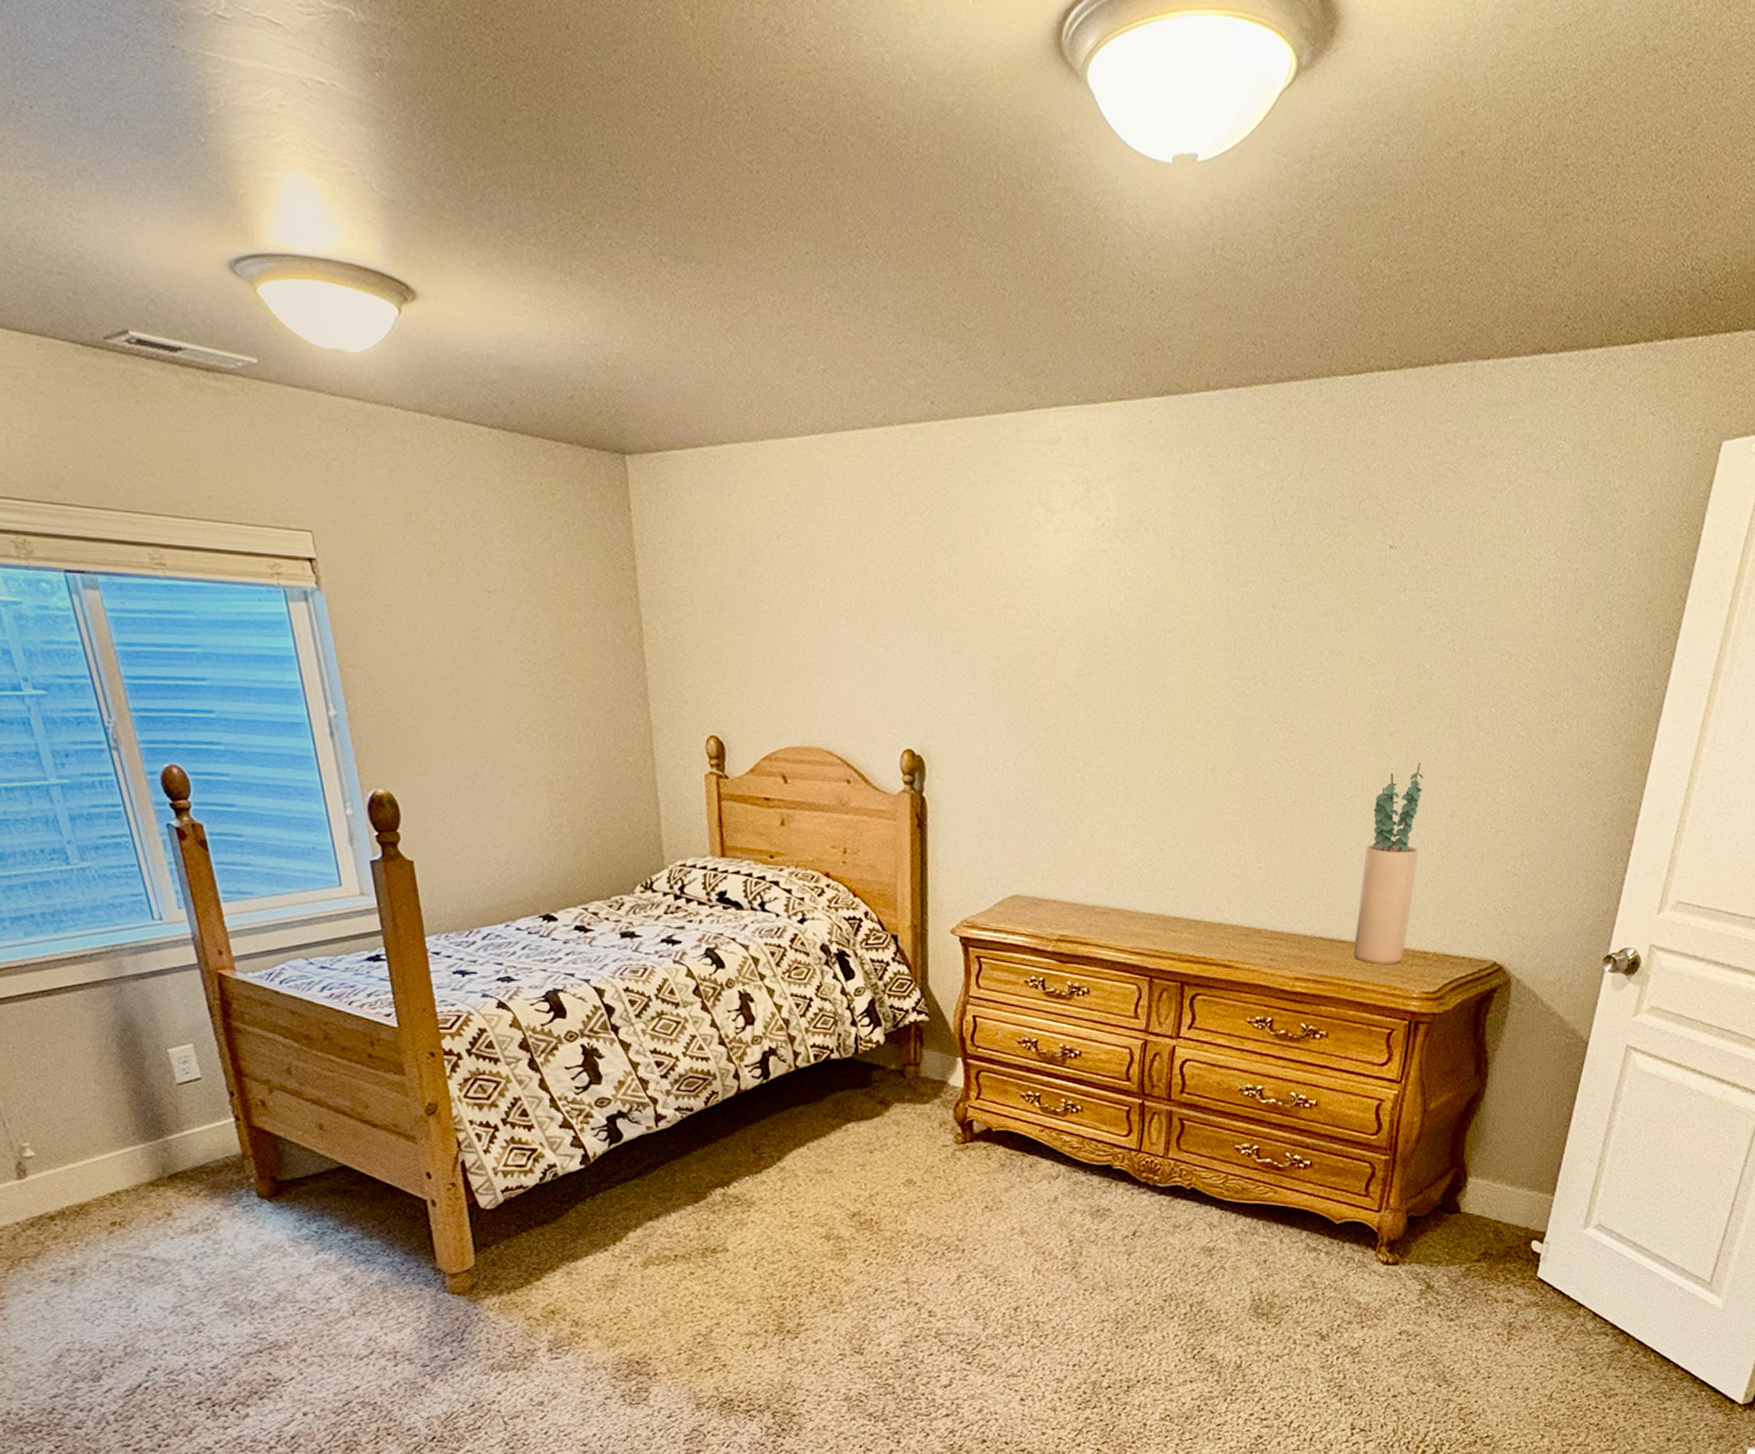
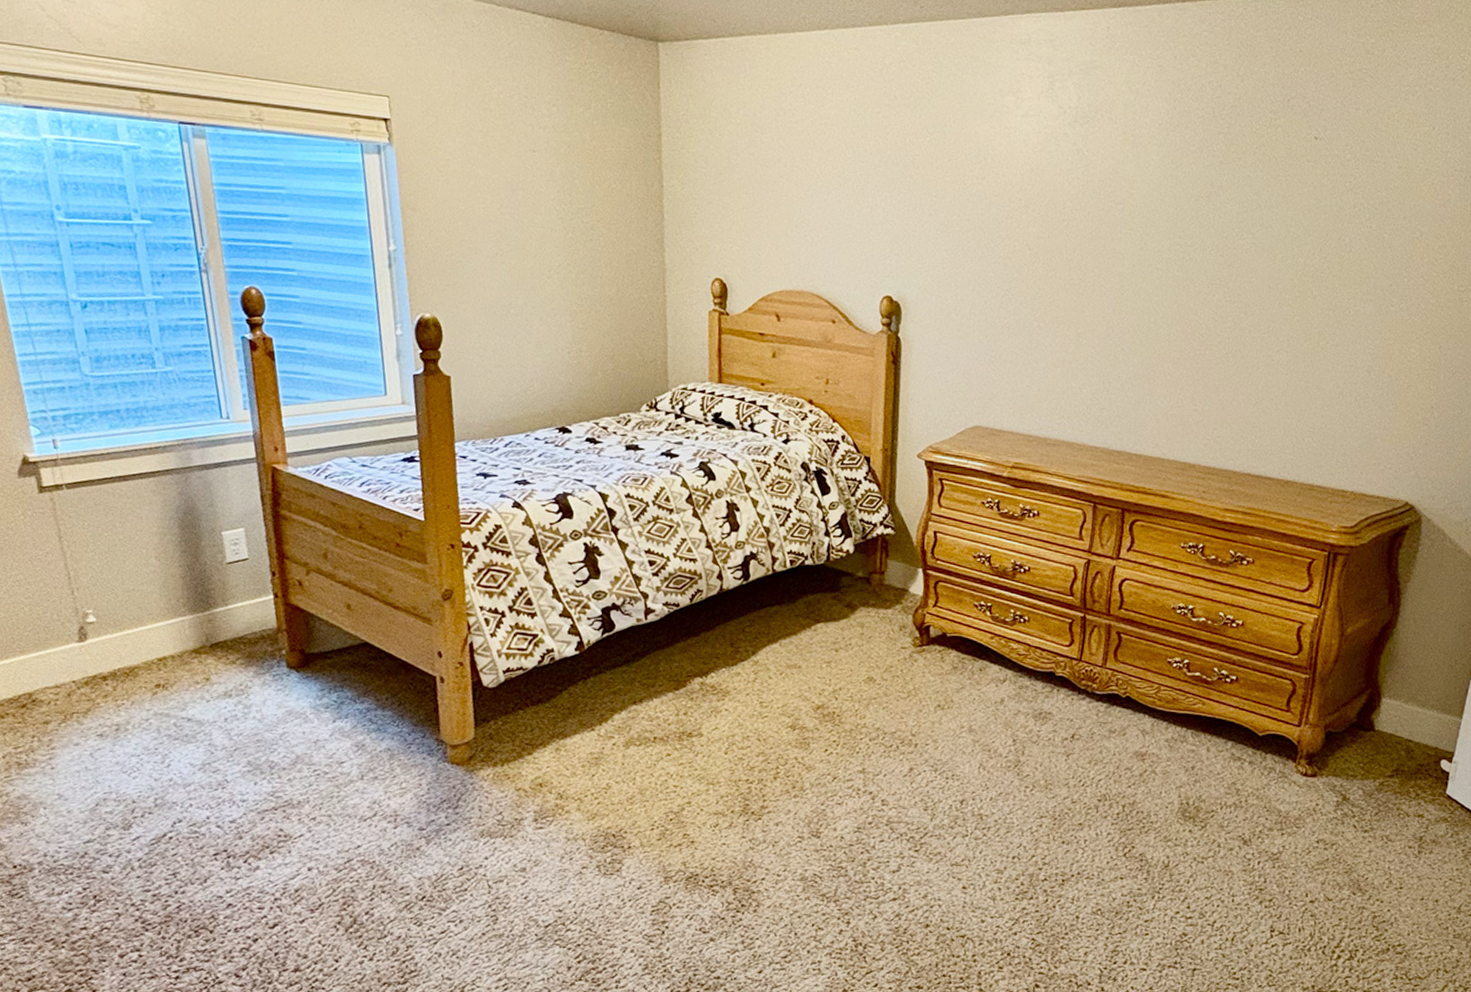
vase: present [1353,763,1424,966] -> none [1278,323,1343,501]

